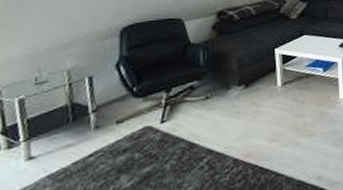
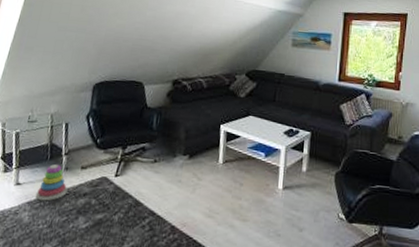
stacking toy: none [57,125,102,171] -> present [35,164,68,201]

